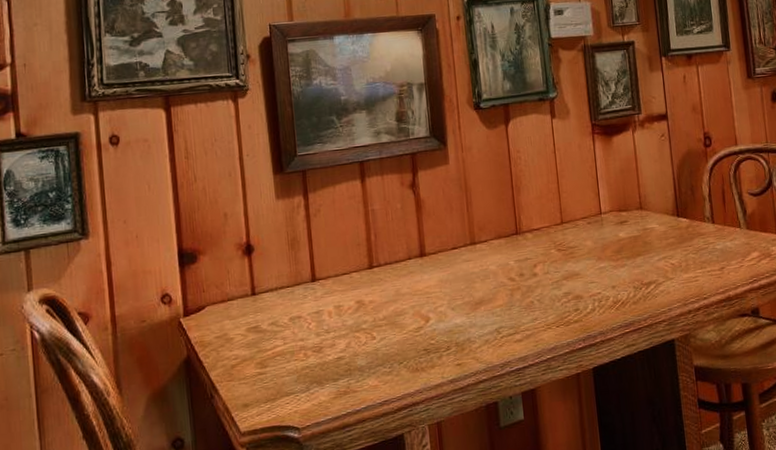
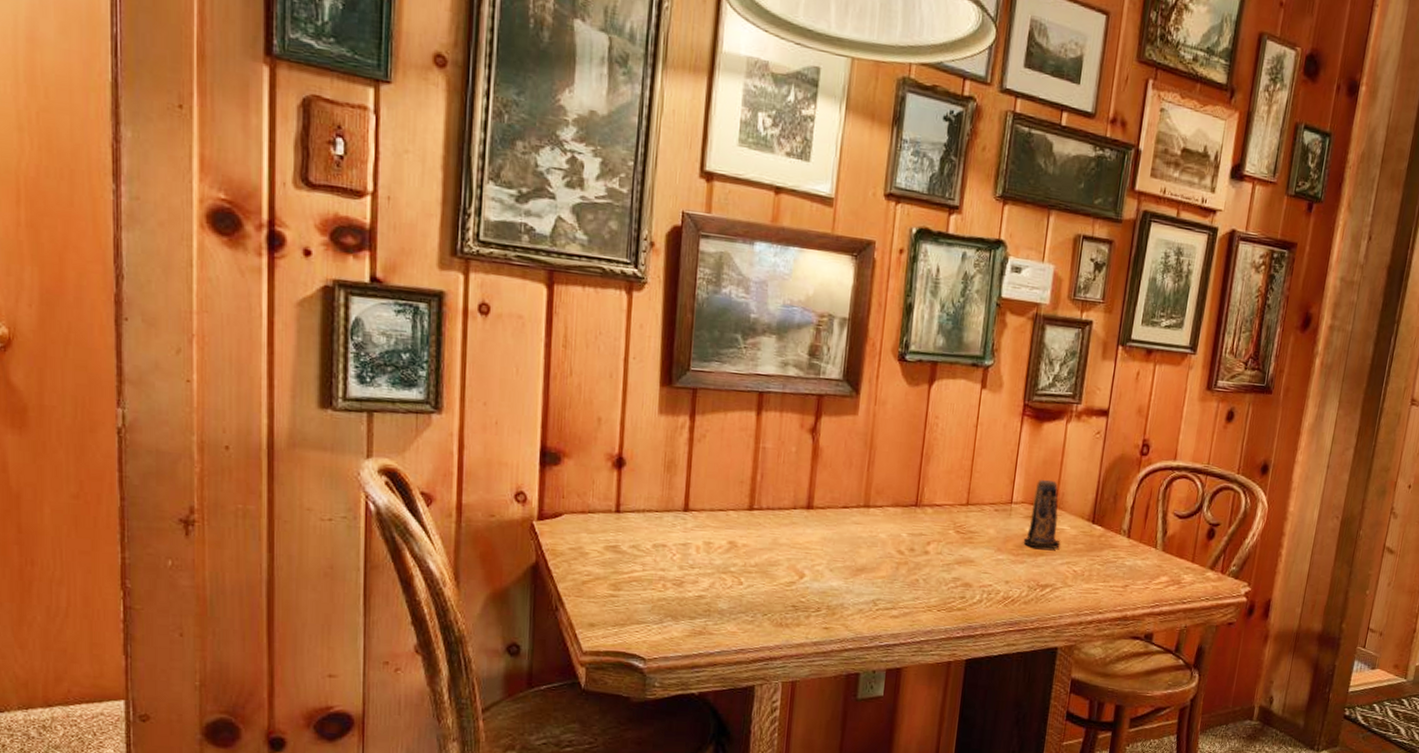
candle: none [619,186,654,250] -> present [1023,480,1061,549]

